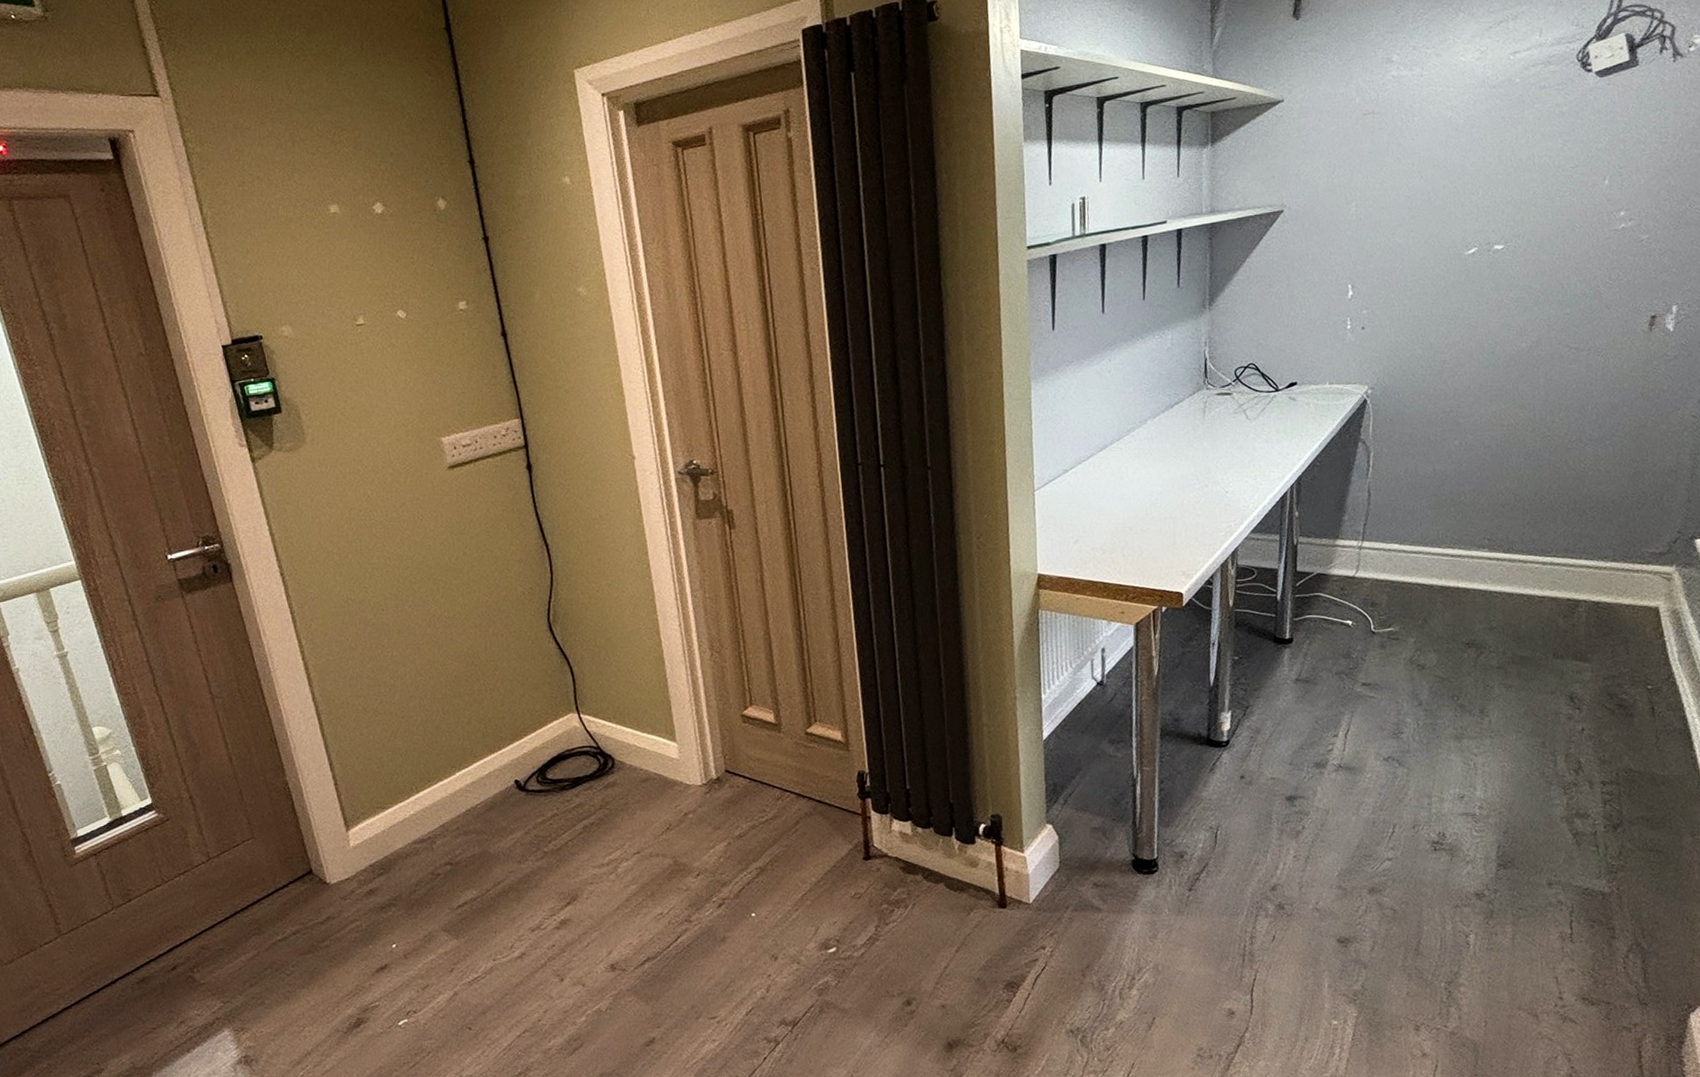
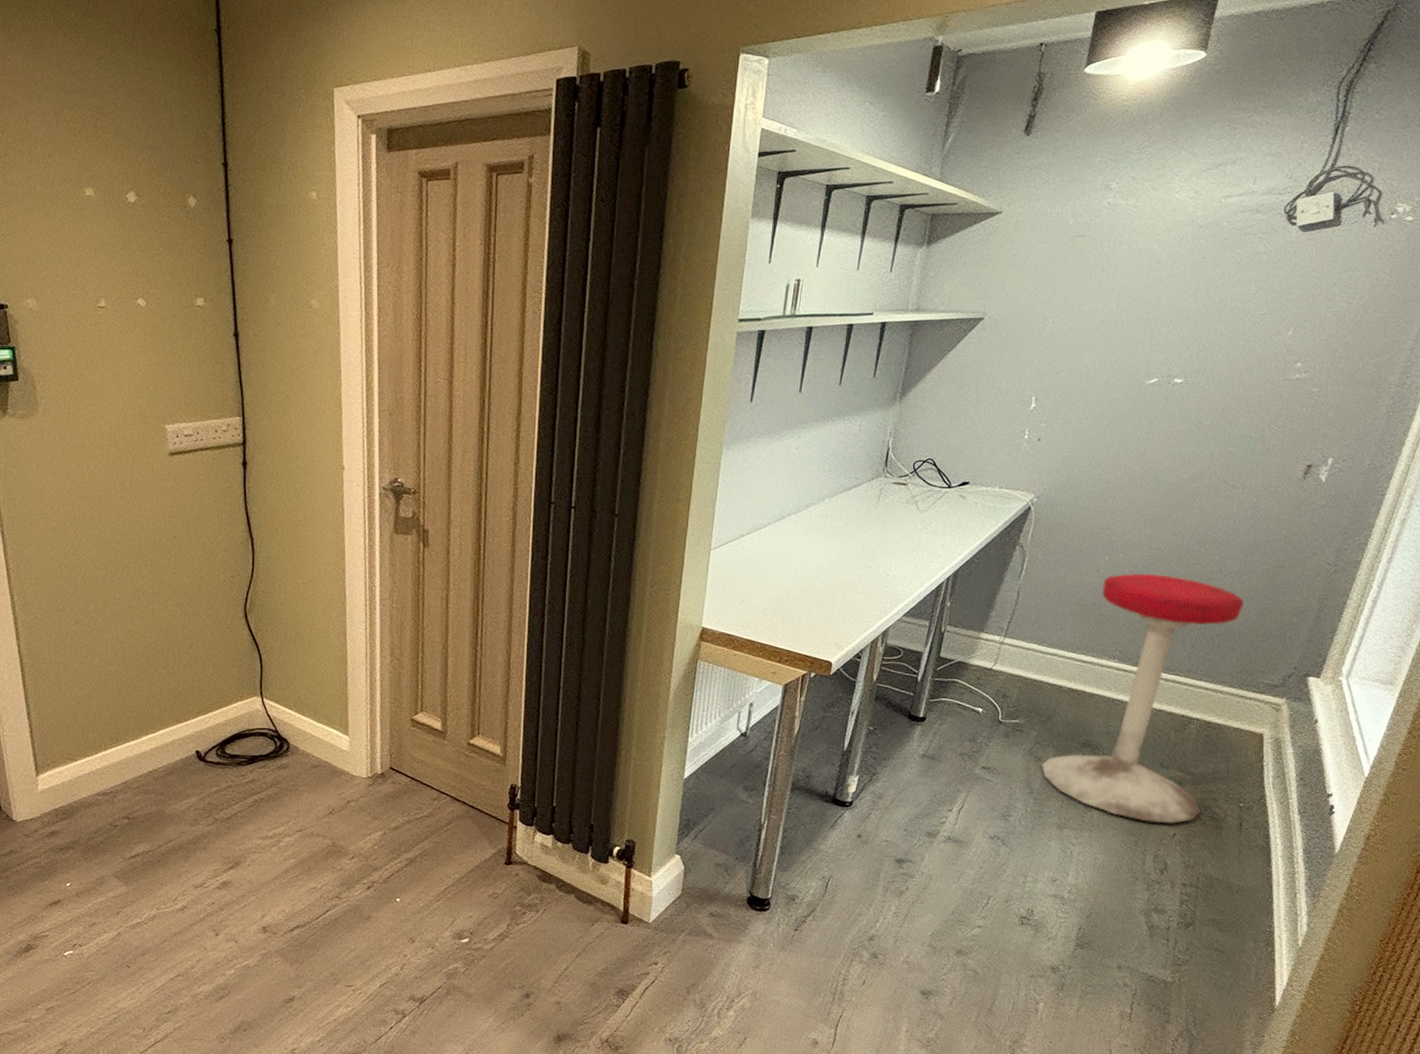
stool: none [1426,451,1611,720] -> present [1041,574,1244,824]

